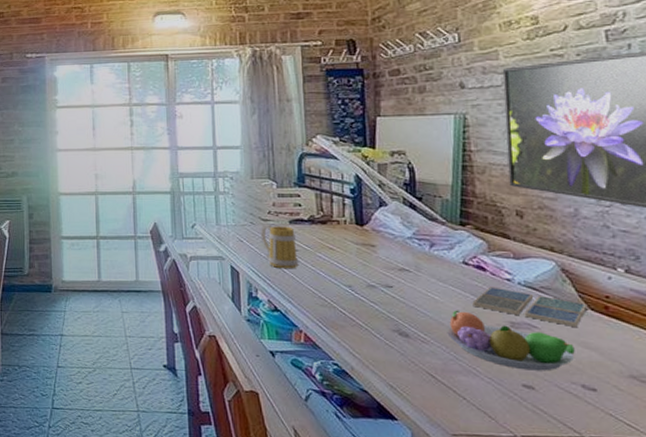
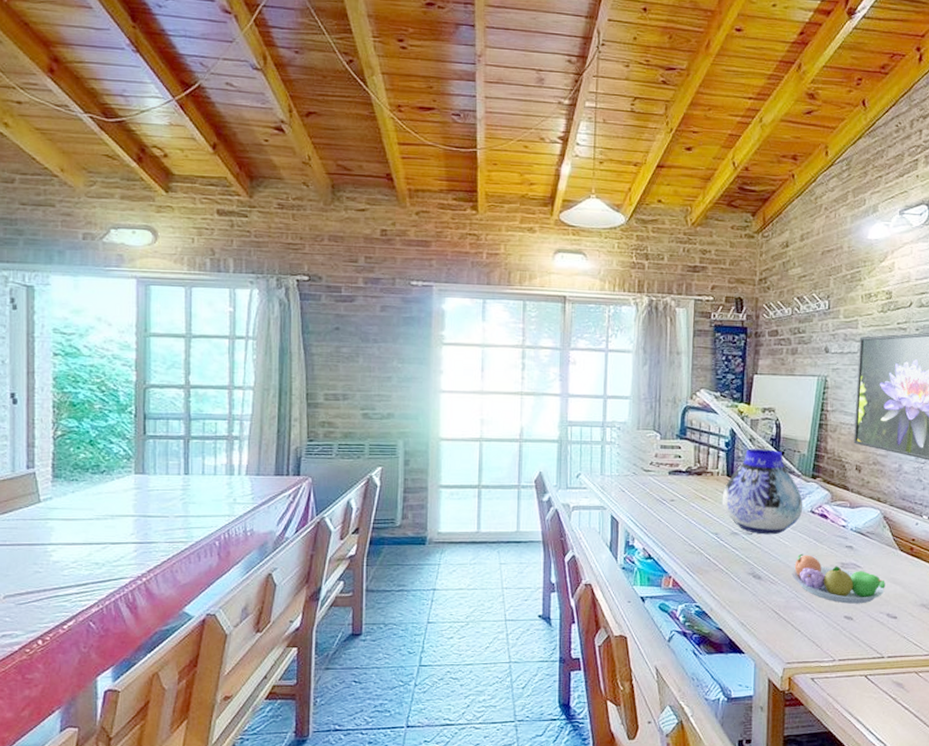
mug: present [260,224,299,269] -> none [641,474,674,518]
vase: none [352,195,453,288] -> present [722,449,803,535]
drink coaster: present [472,286,588,327] -> none [814,532,899,565]

